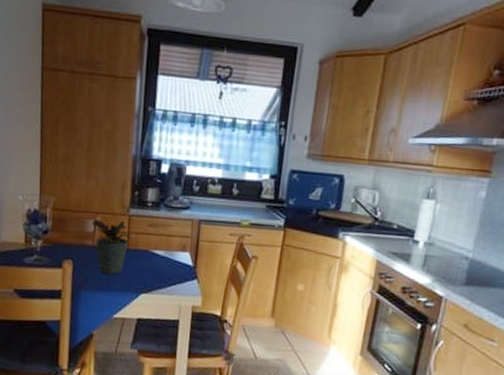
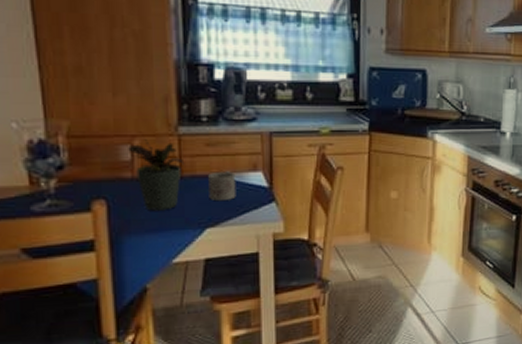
mug: none [146,248,169,273] -> present [208,171,236,202]

